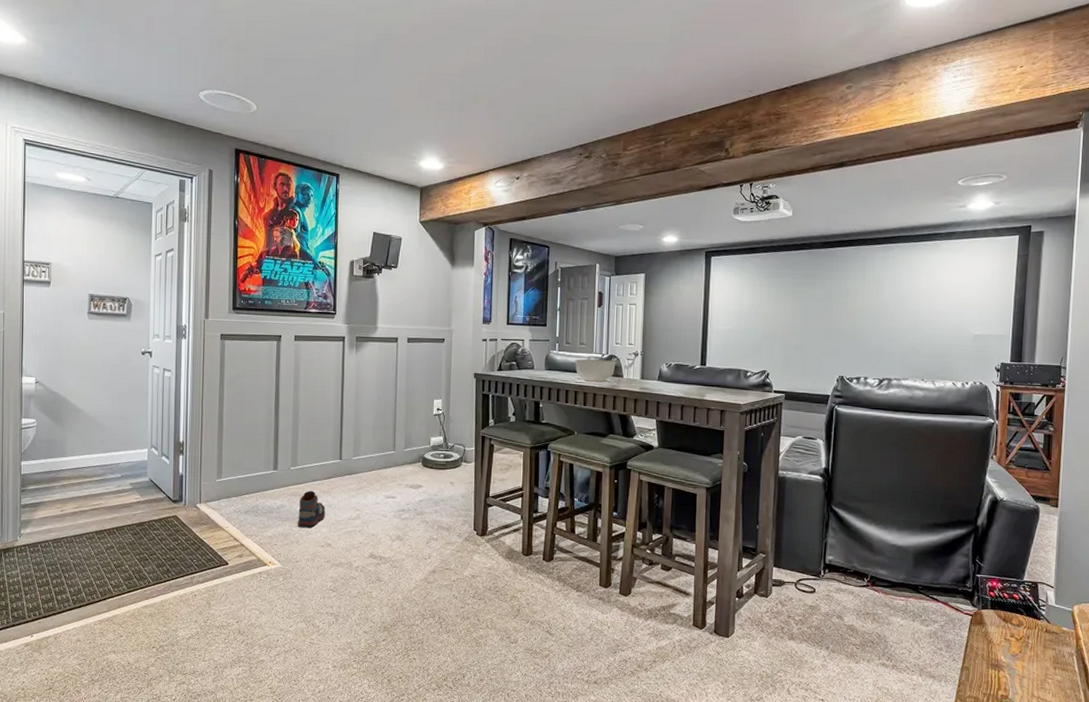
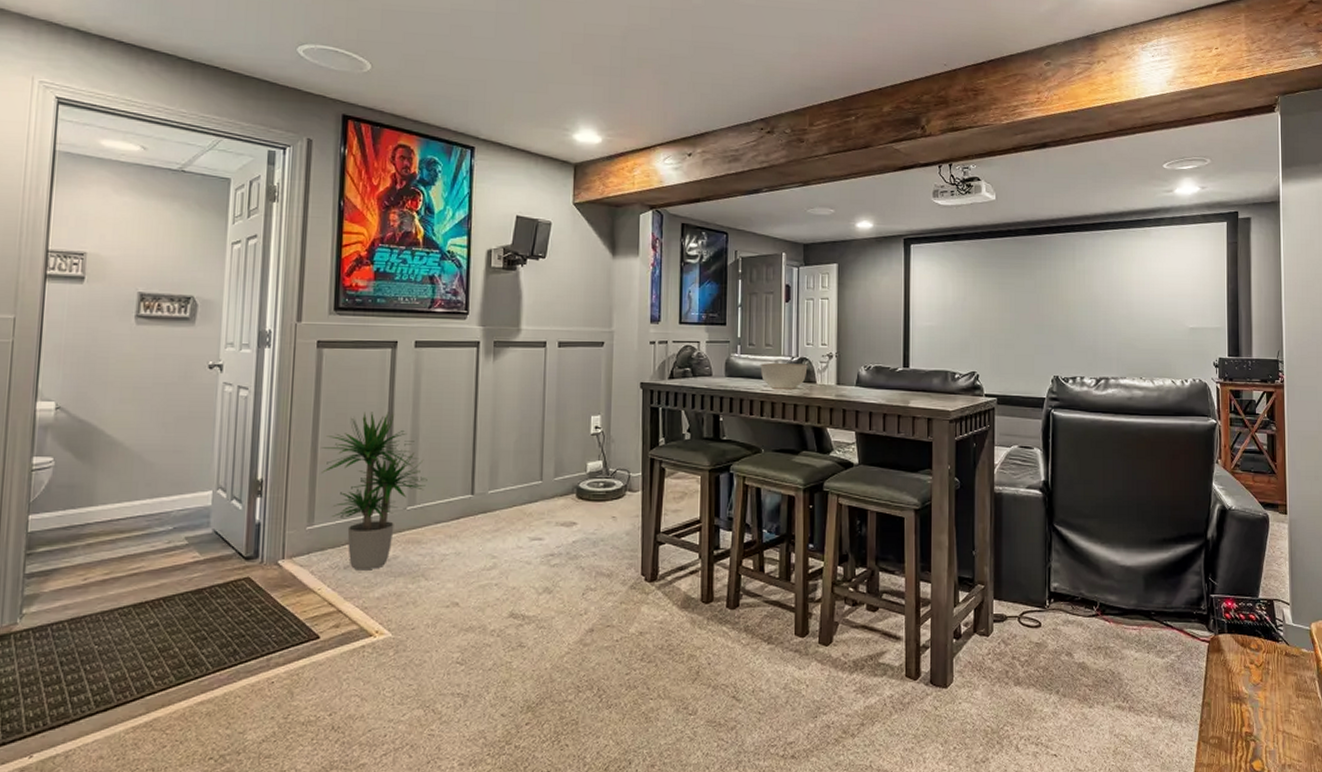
potted plant: none [226,391,306,515] -> present [321,412,428,571]
athletic shoe: present [298,490,325,528] -> none [415,535,452,583]

